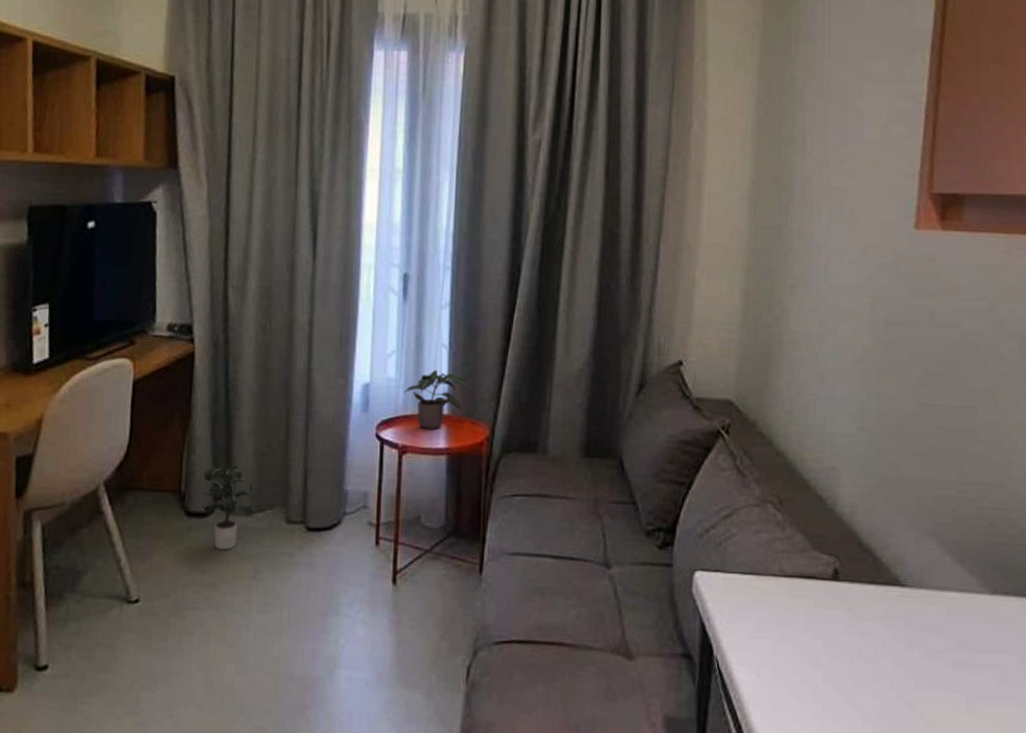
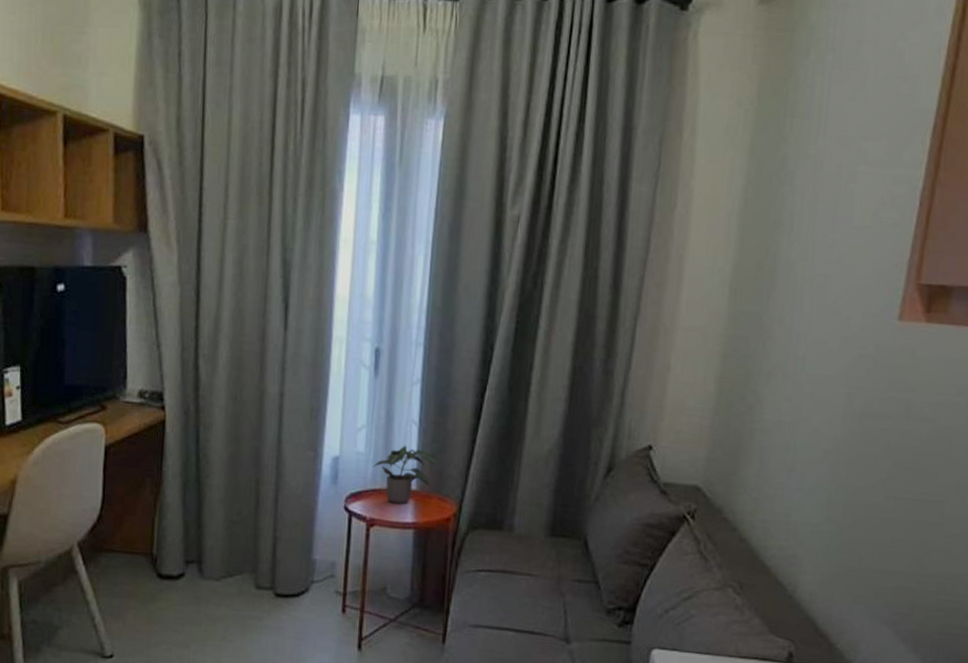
potted plant: present [202,465,255,551] -> none [174,531,225,612]

